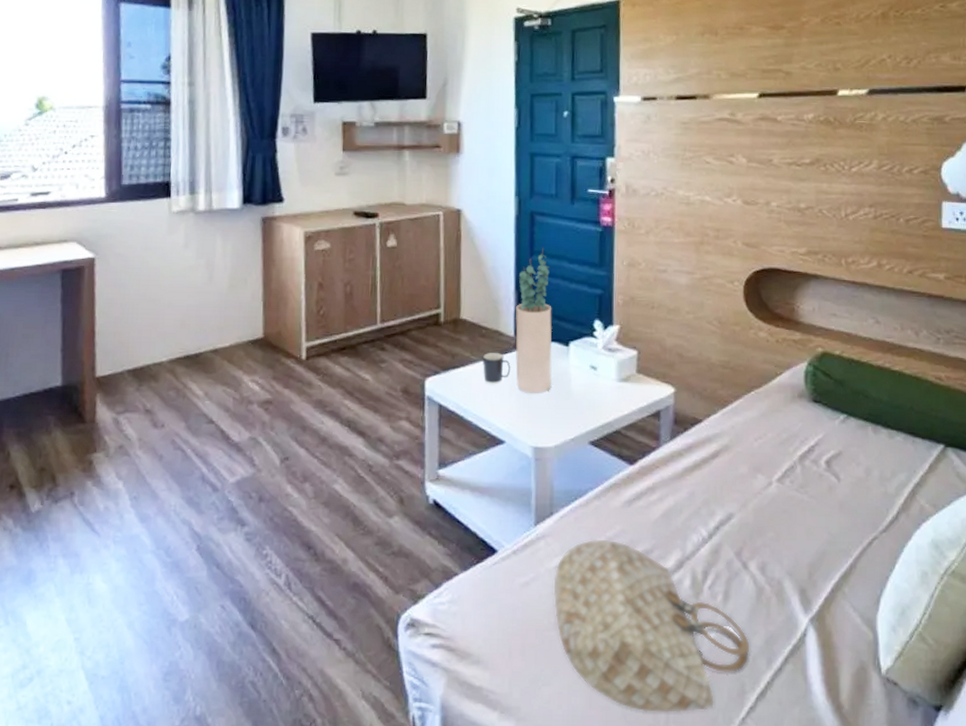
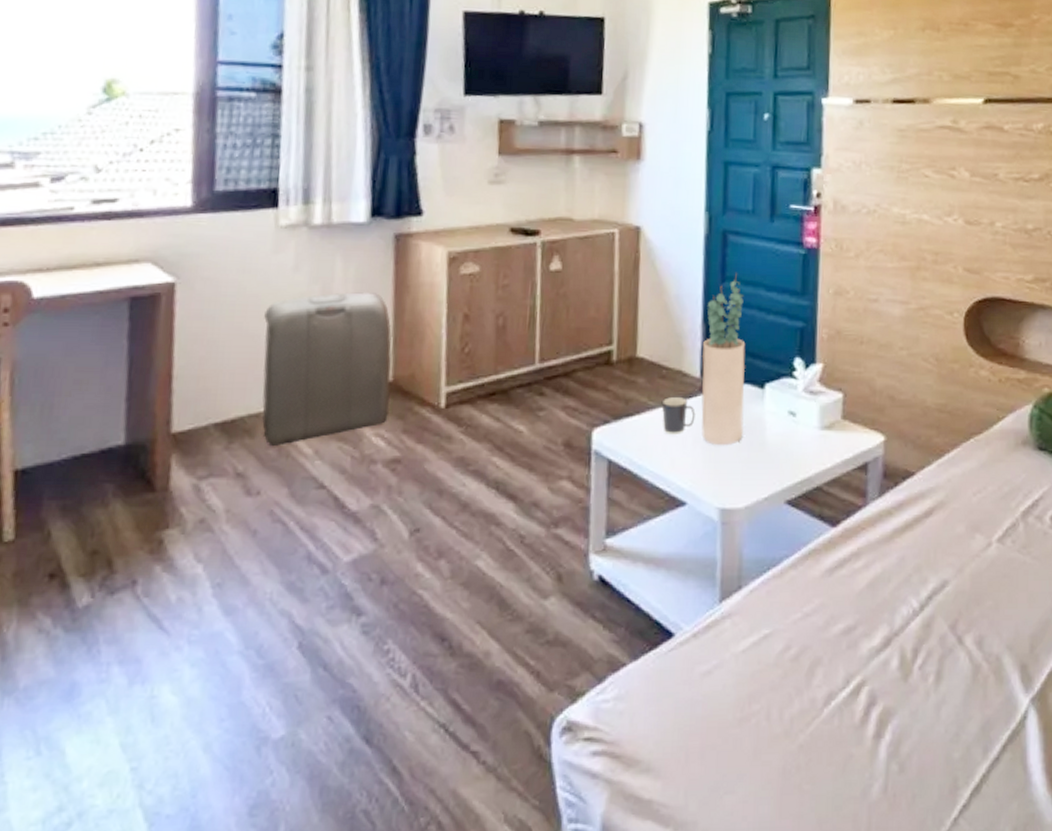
suitcase: none [163,264,263,388] -> present [262,291,392,446]
handbag: present [553,539,750,713] -> none [739,615,964,818]

